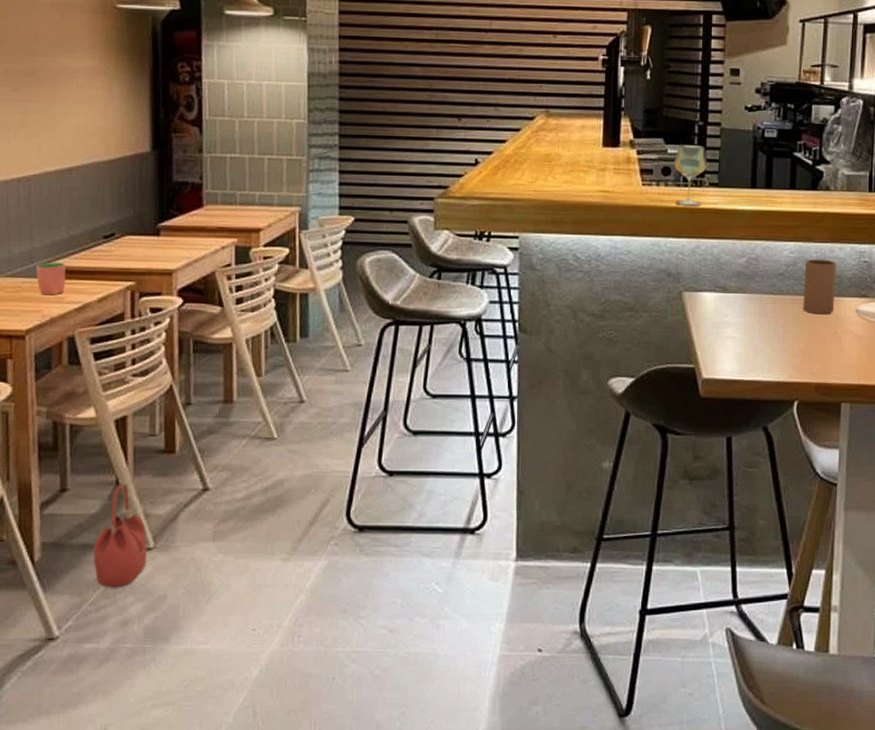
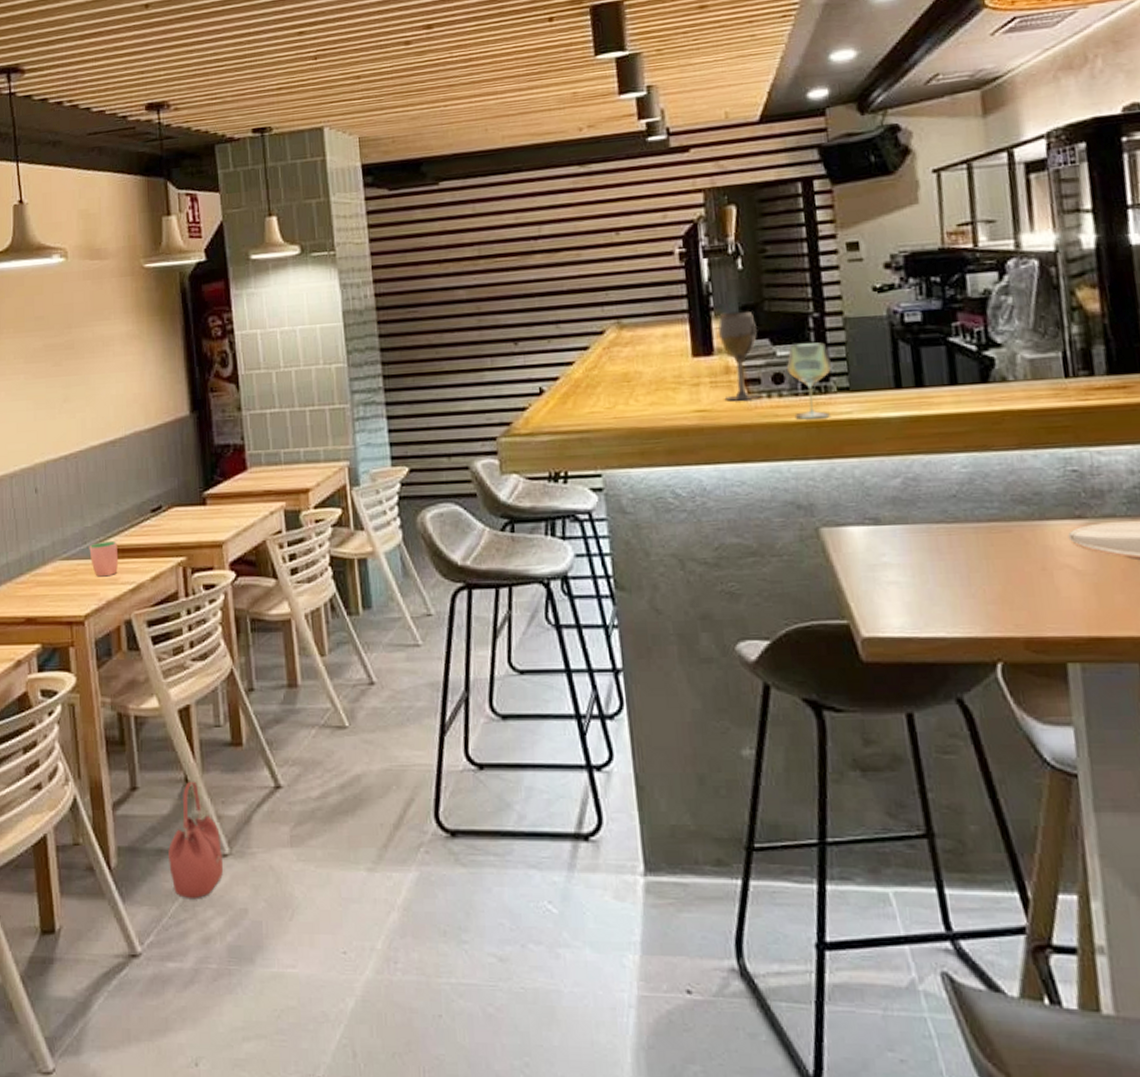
wine glass: none [624,113,656,186] -> present [718,310,760,401]
cup: present [803,259,836,315] -> none [986,472,1038,546]

